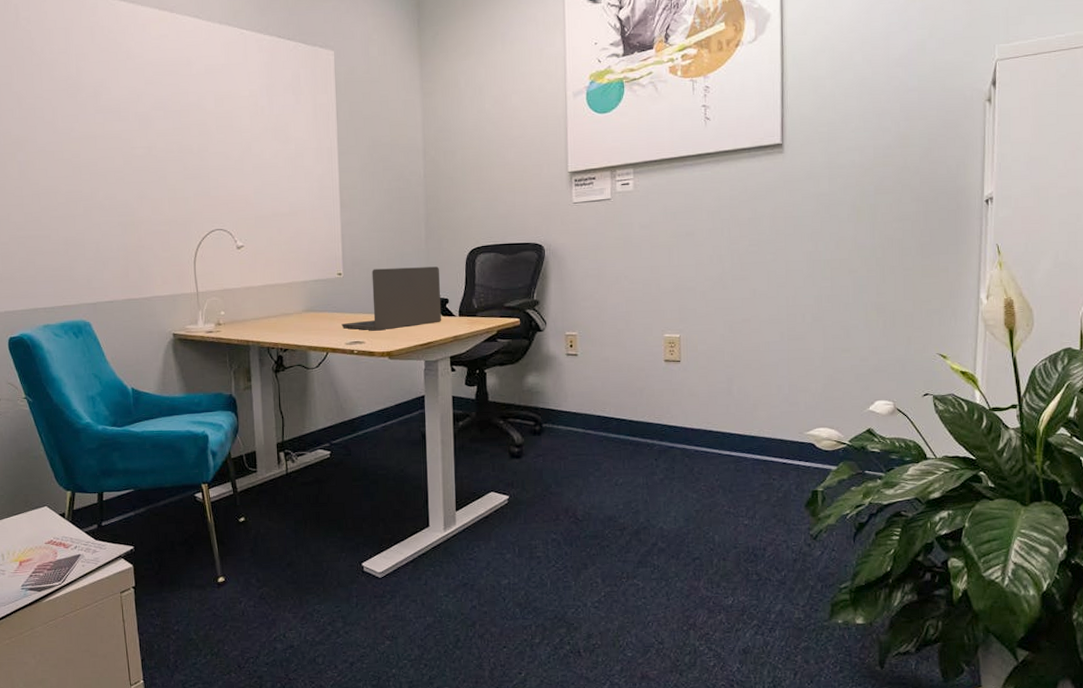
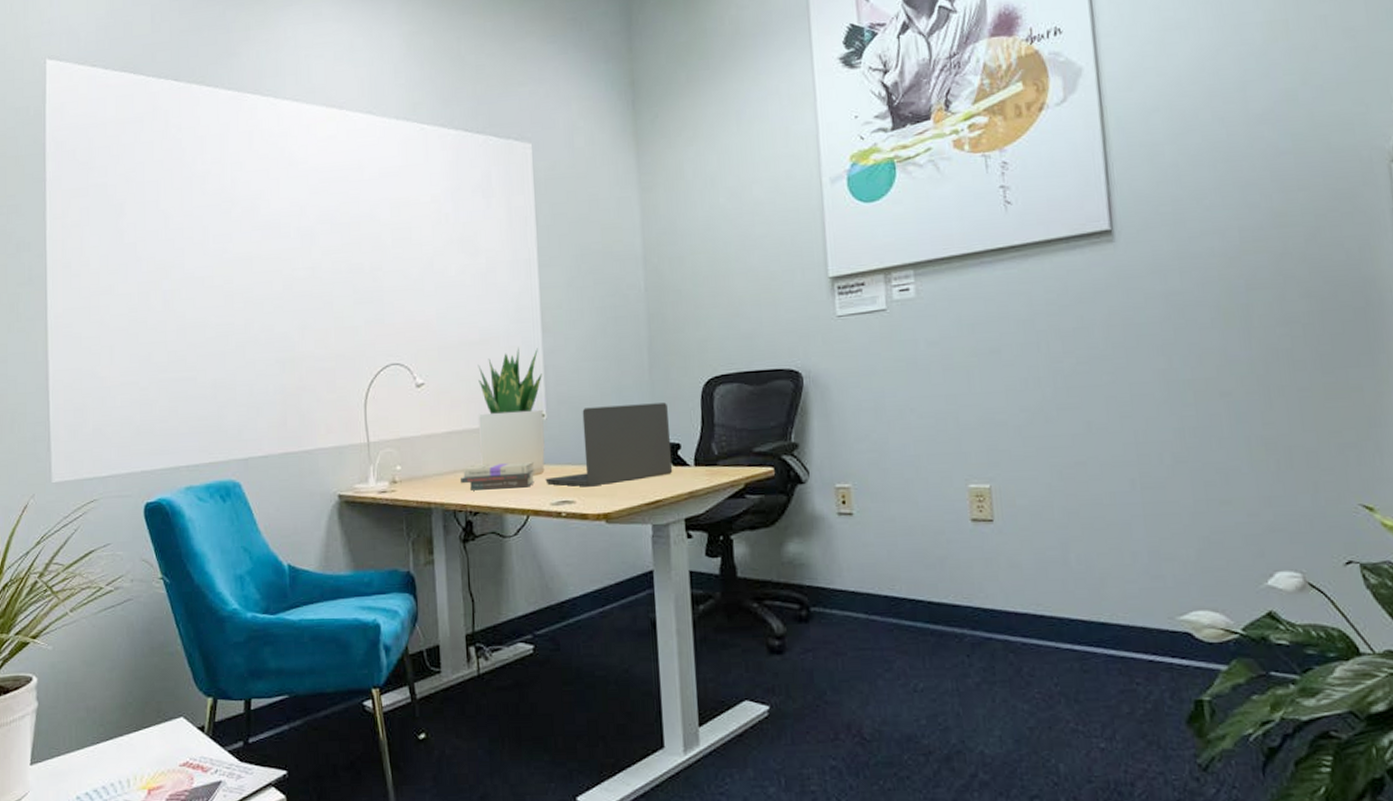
books: none [273,311,333,332] -> present [461,462,535,491]
planter: none [287,219,342,322] -> present [477,347,545,476]

